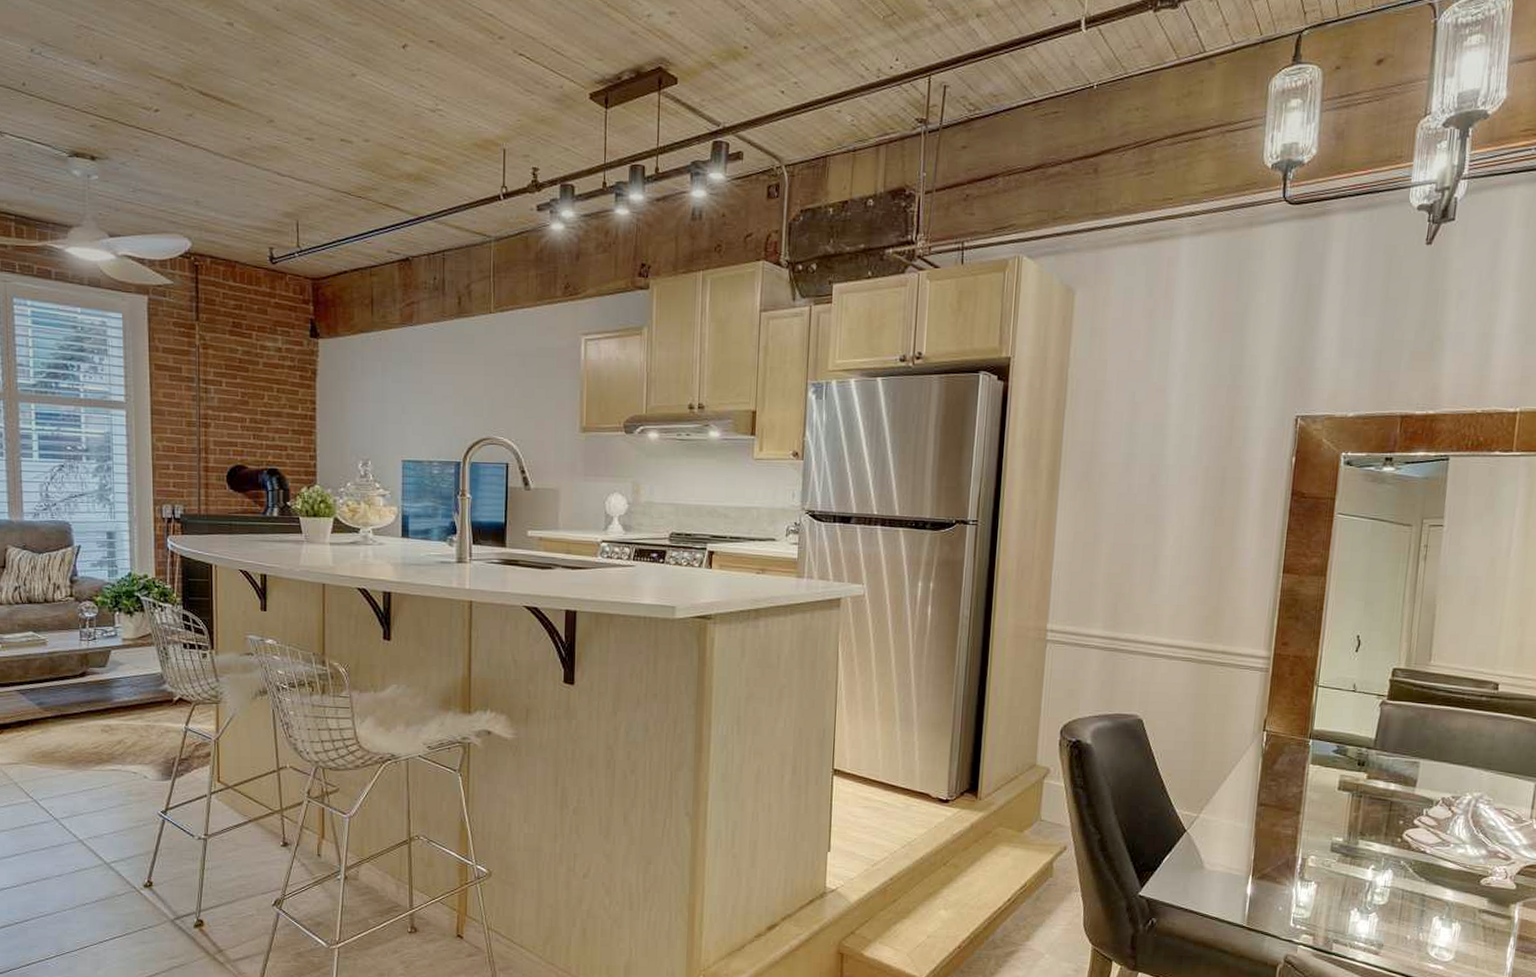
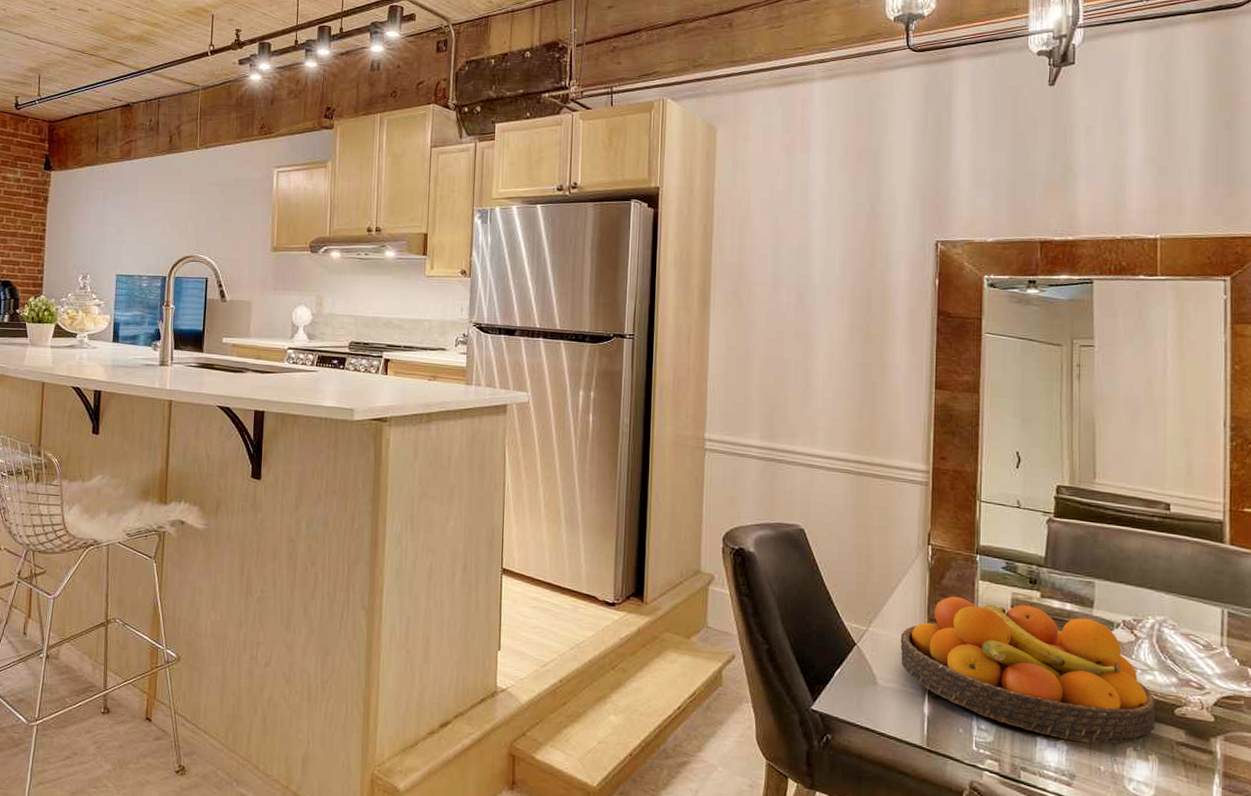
fruit bowl: none [1228,781,1464,915] -> present [900,596,1156,744]

